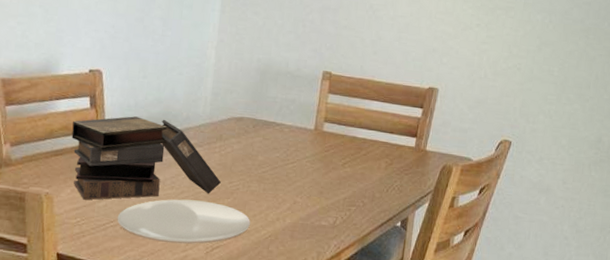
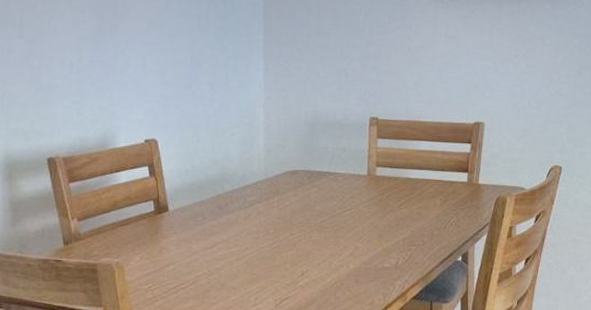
book: present [71,116,221,200] -> none [135,180,283,266]
plate: present [117,199,250,245] -> none [187,255,315,300]

